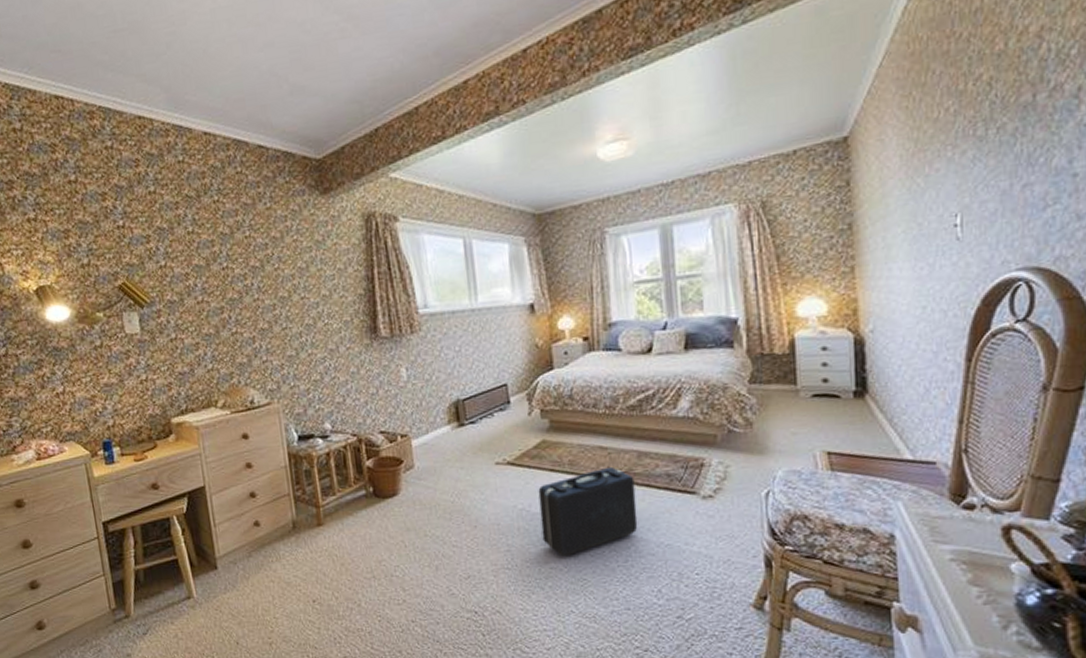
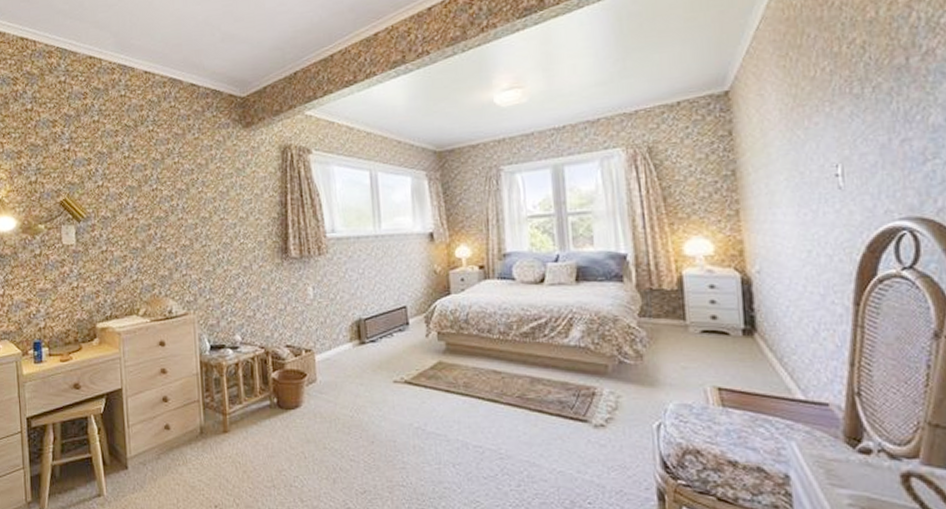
suitcase: present [538,466,638,555] -> none [434,390,531,476]

